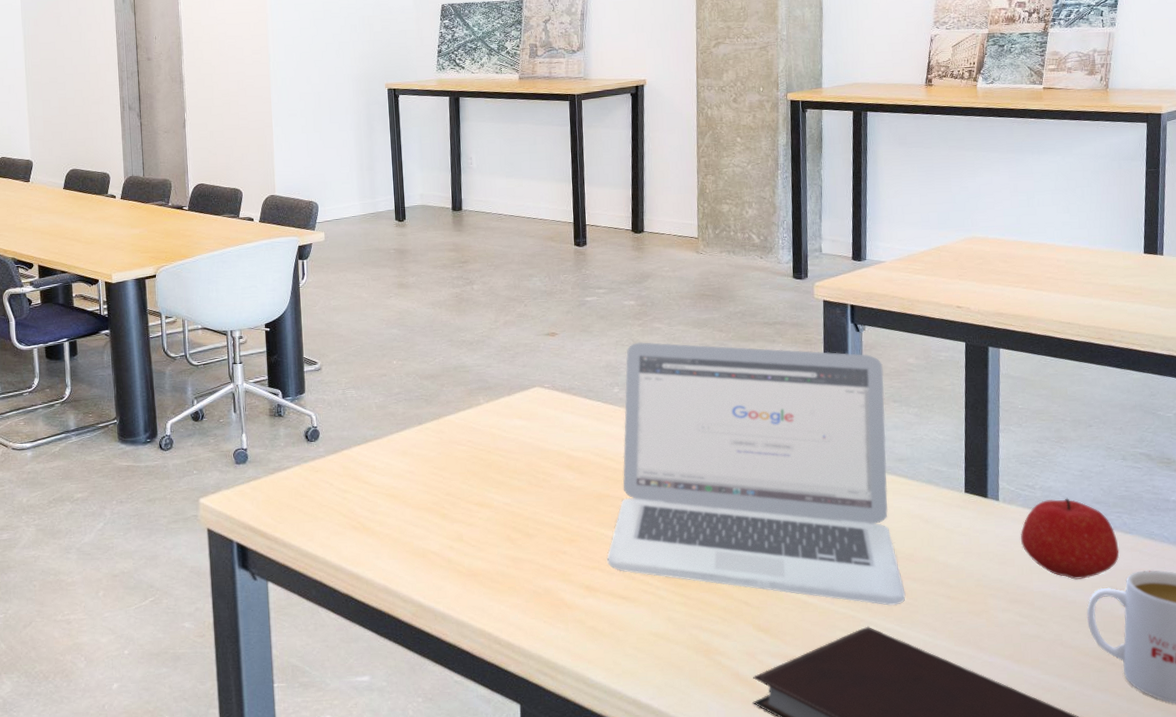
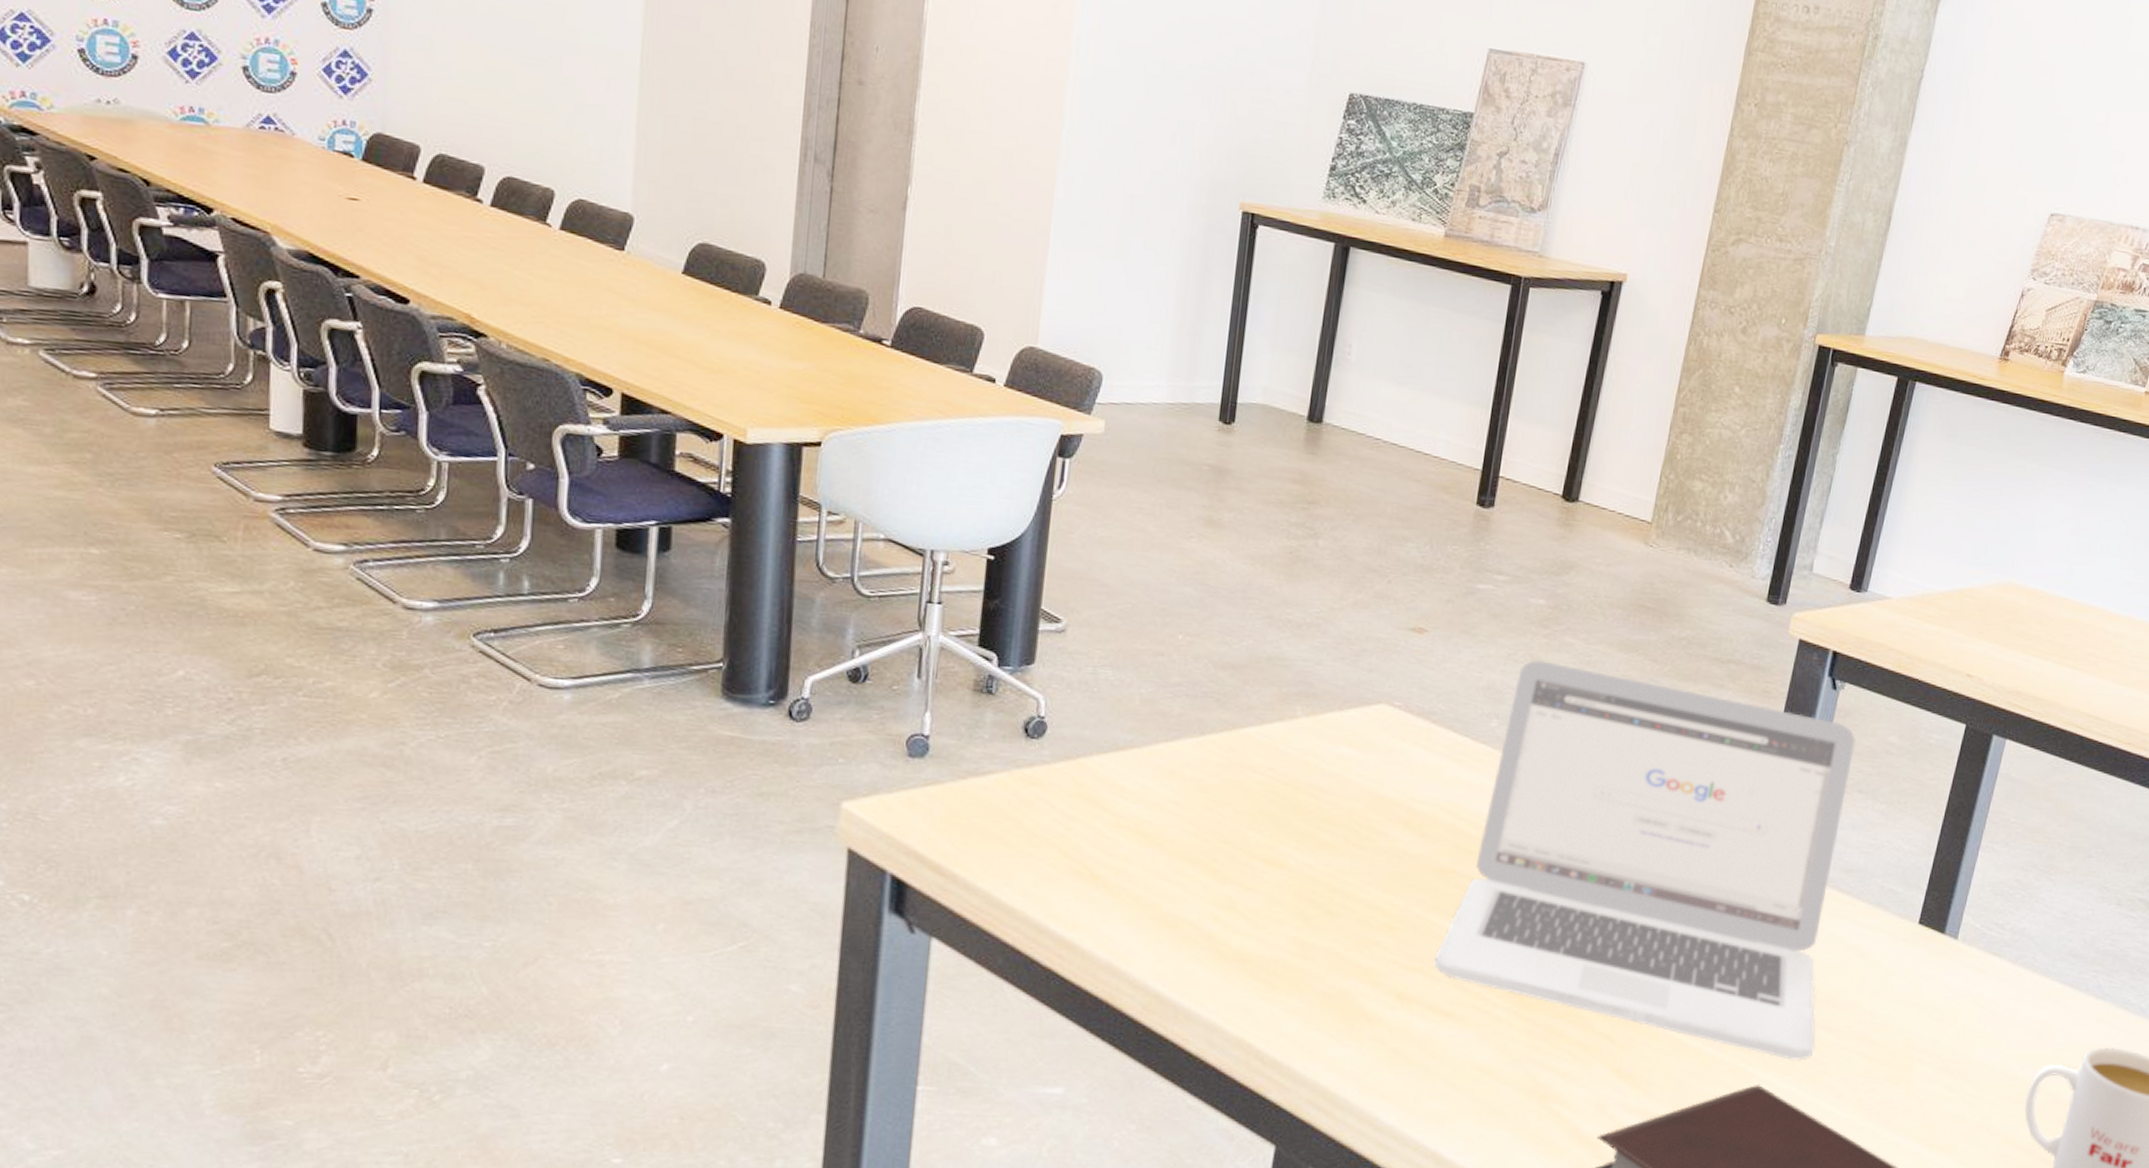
apple: present [1020,498,1119,580] -> none [1971,945,2086,1051]

